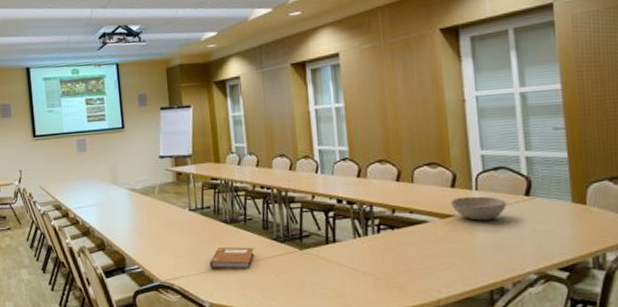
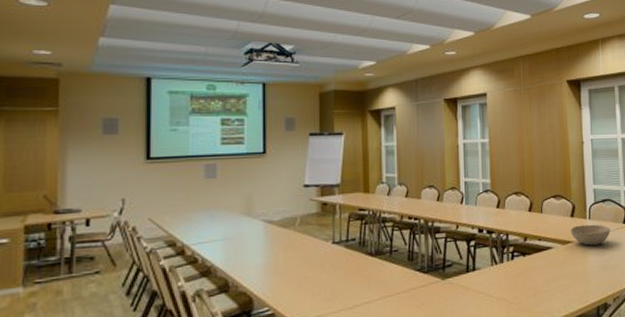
notebook: present [209,247,255,270] -> none [350,279,398,305]

